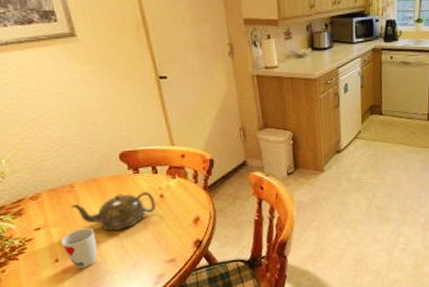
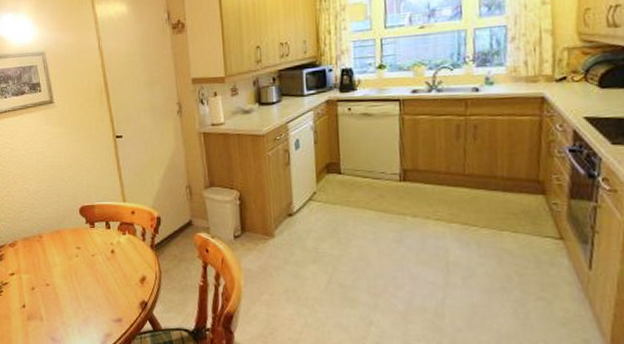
cup: present [60,228,98,269] -> none [28,278,56,318]
teapot: present [71,191,156,231] -> none [39,246,107,282]

